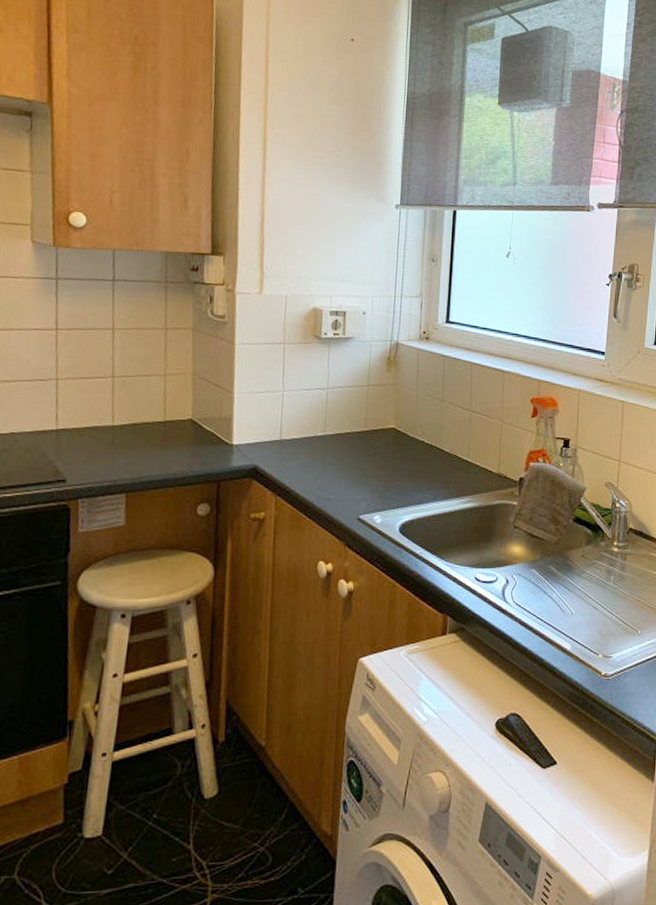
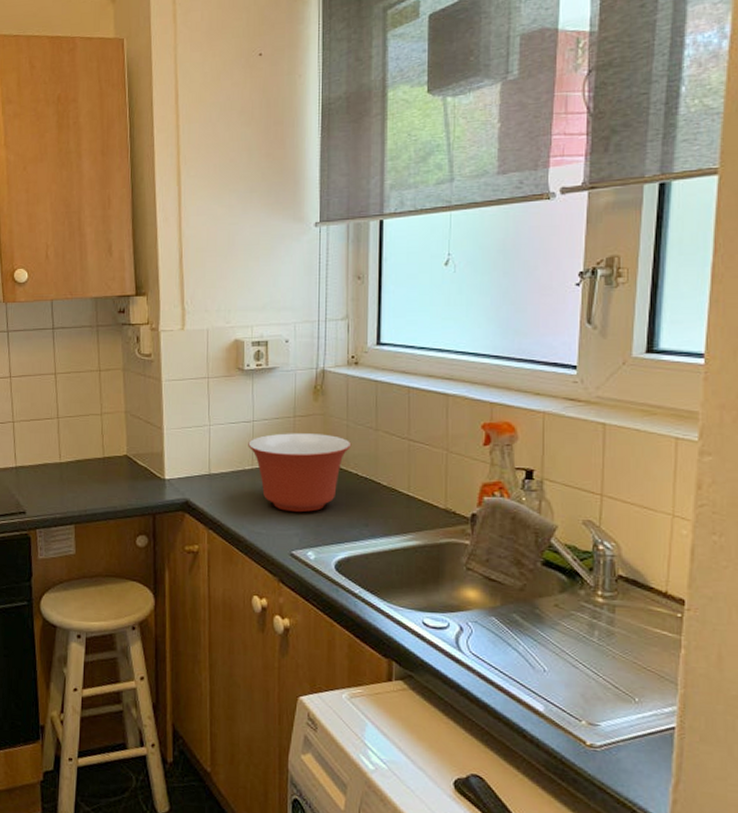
mixing bowl: none [321,401,420,478] -> present [248,433,352,513]

